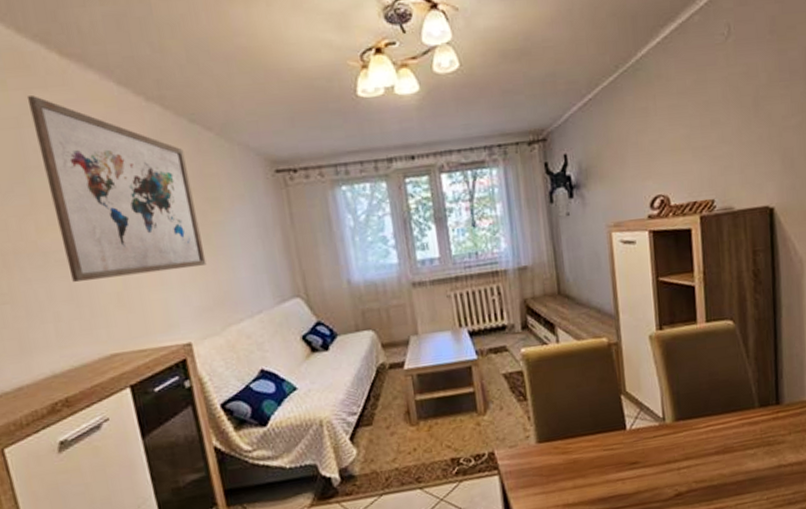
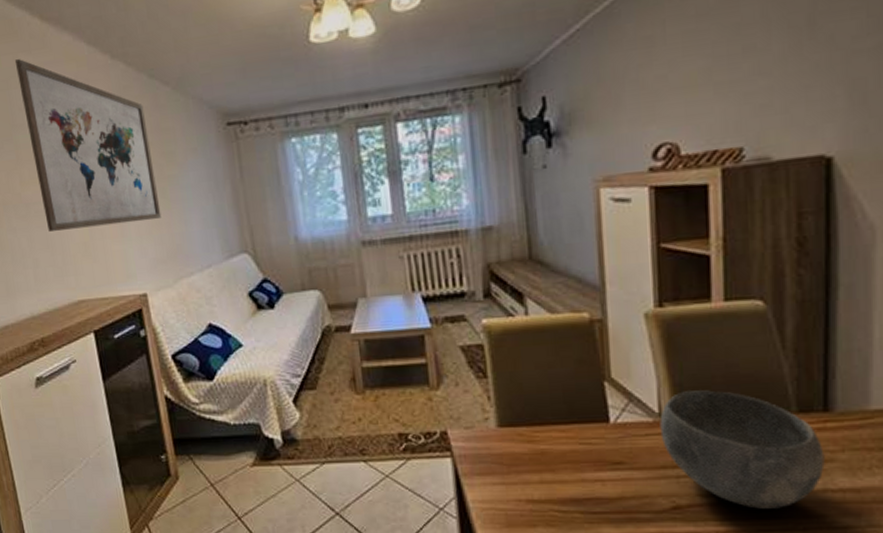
bowl: none [663,395,779,487] -> present [659,390,825,509]

